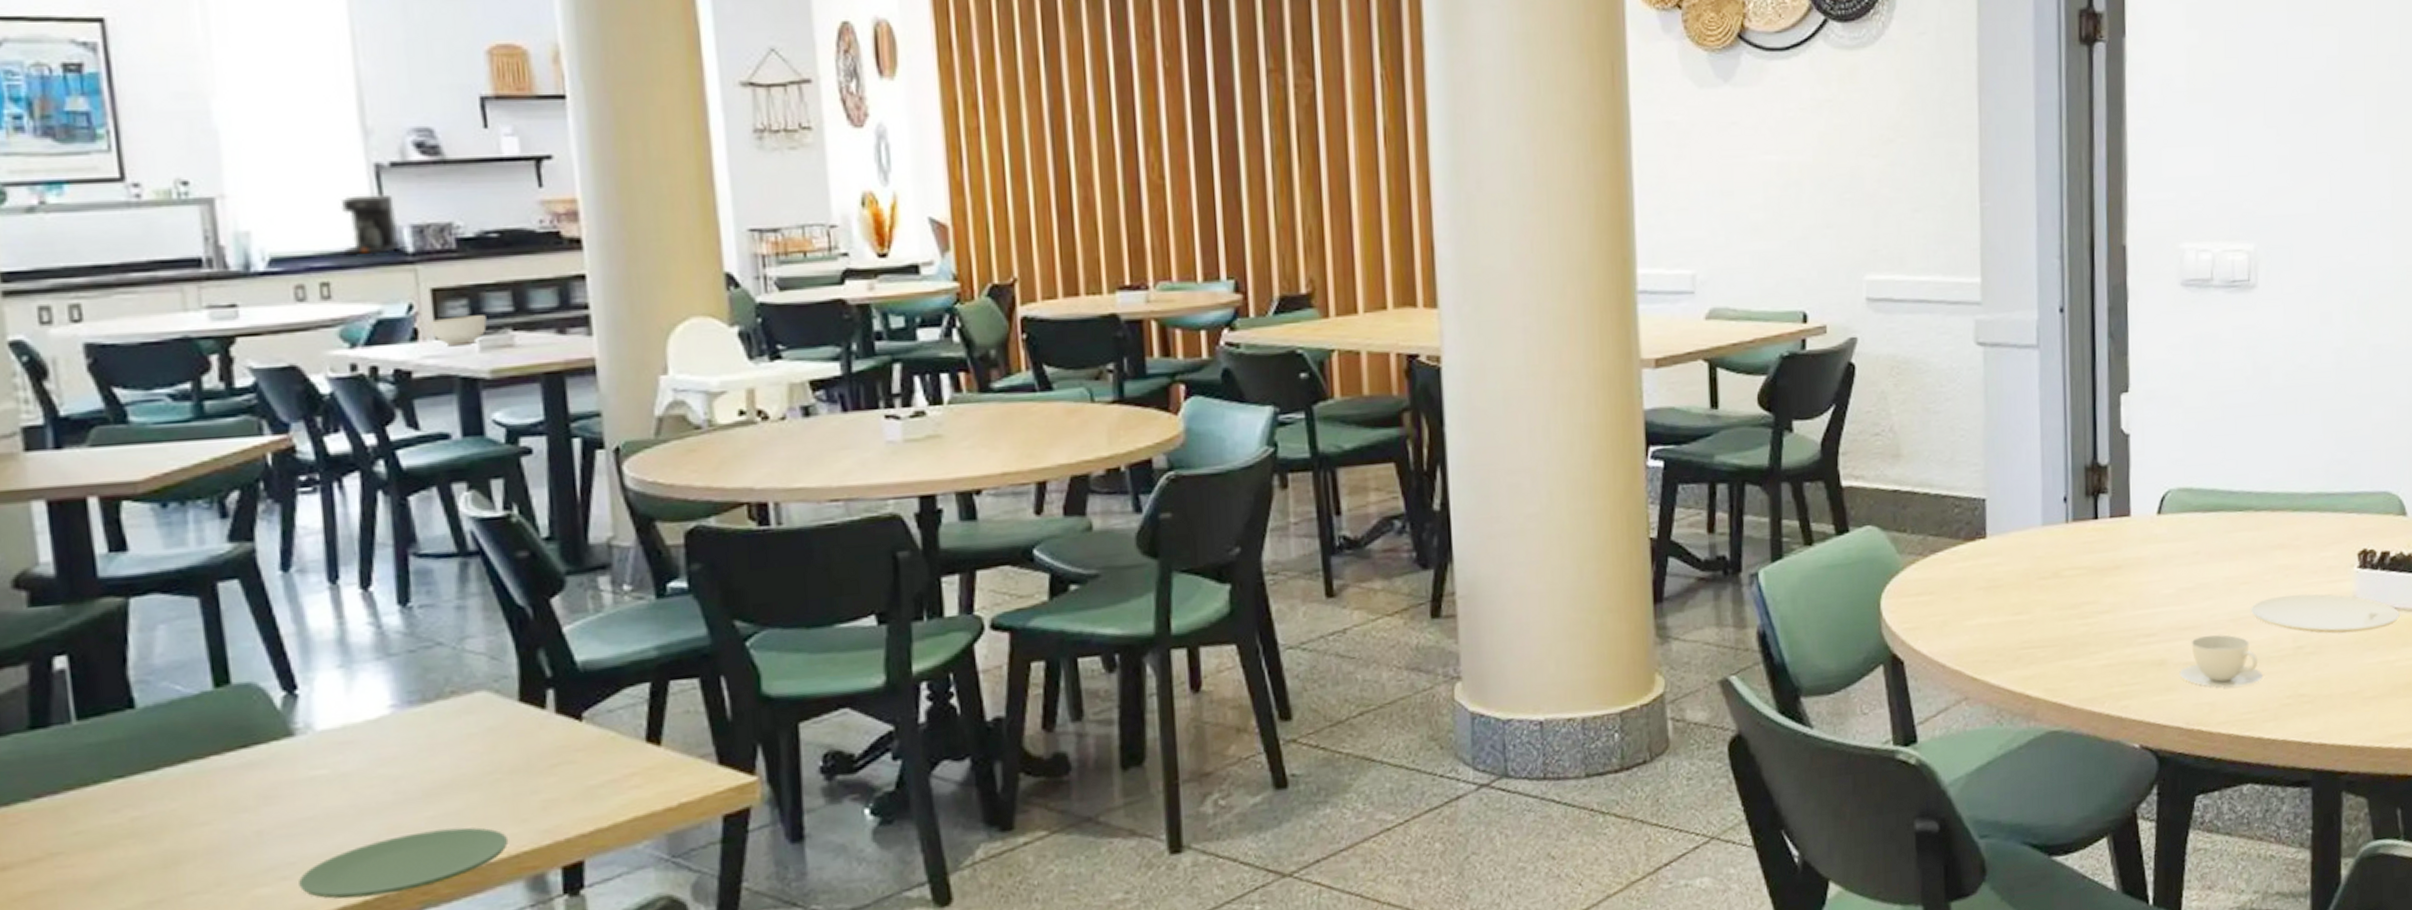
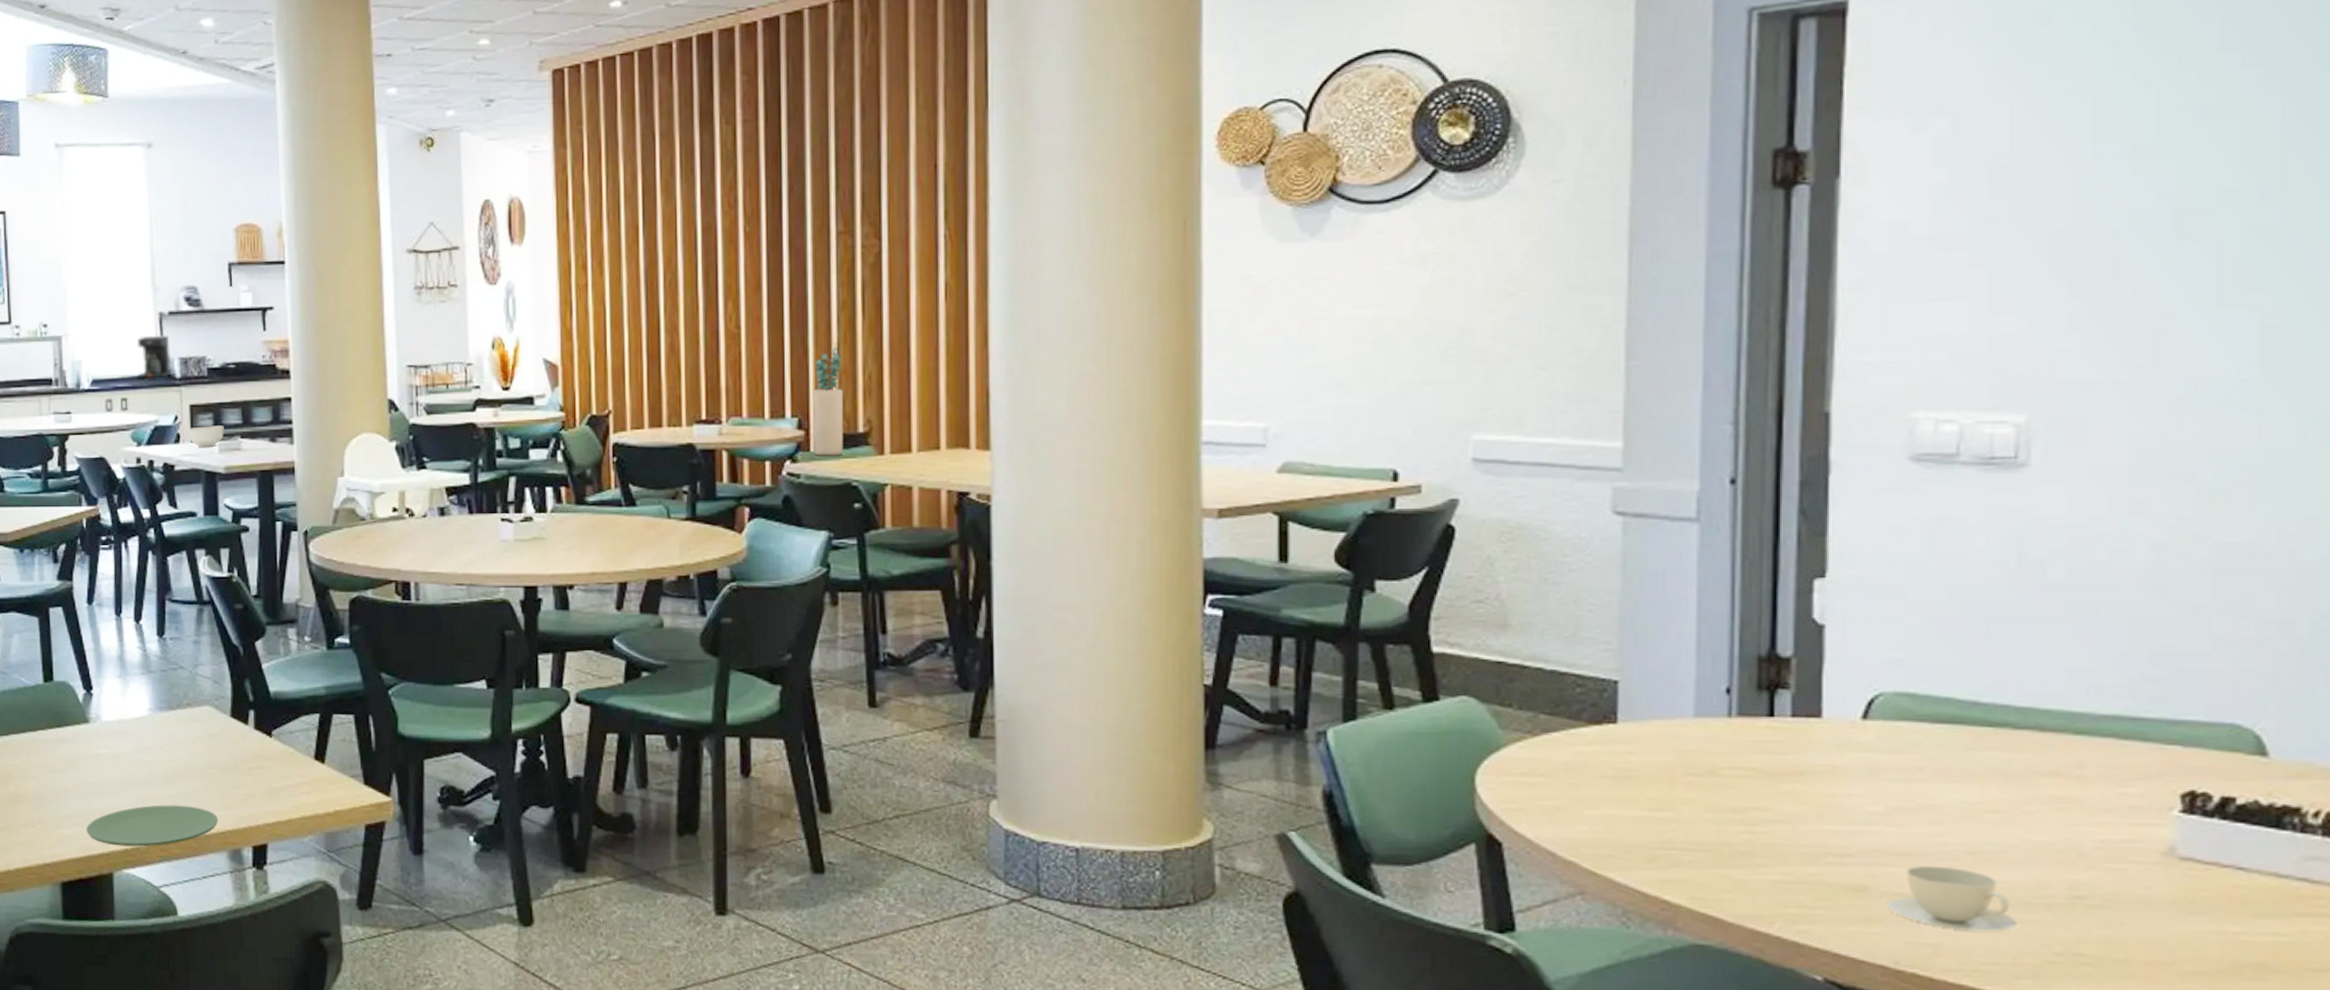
vase: none [1249,194,1286,322] -> present [813,342,844,456]
plate: present [2251,594,2400,634] -> none [2001,832,2250,891]

